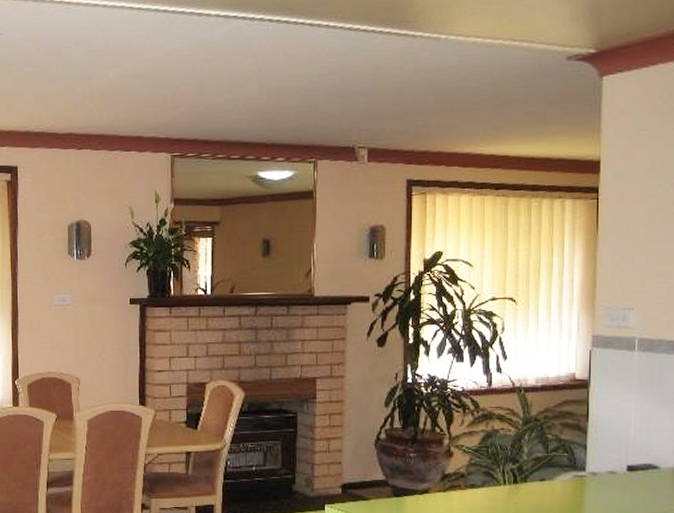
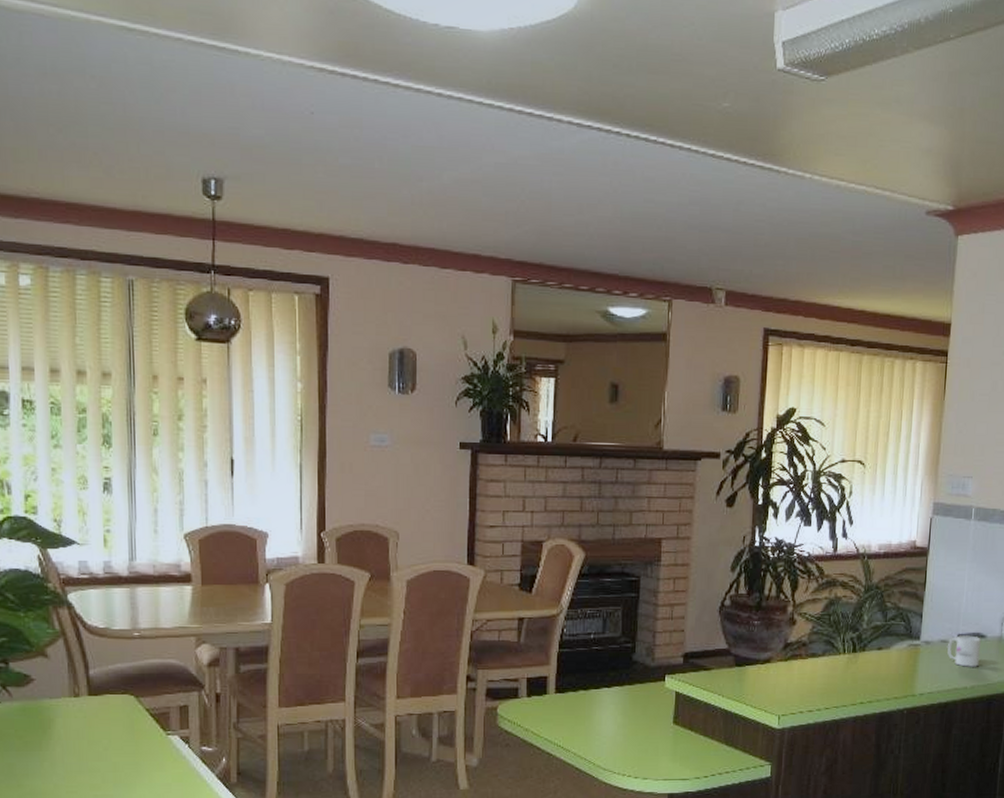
mug: none [615,466,653,500] -> present [947,635,981,668]

